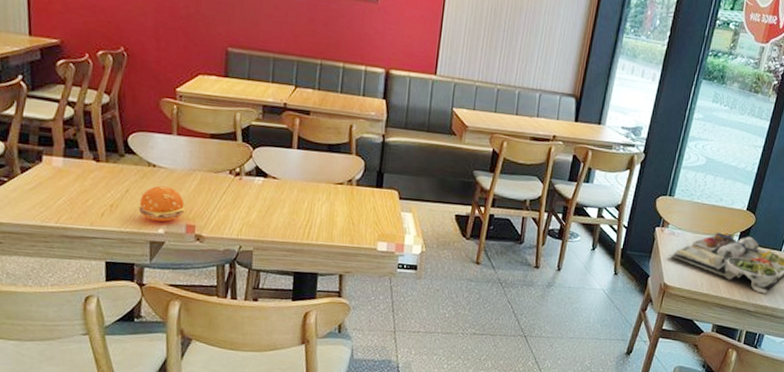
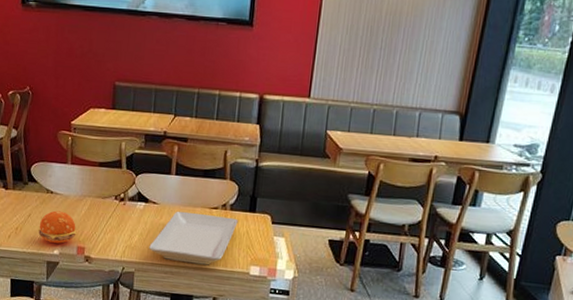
tray: none [269,186,365,242] -> present [149,211,238,265]

